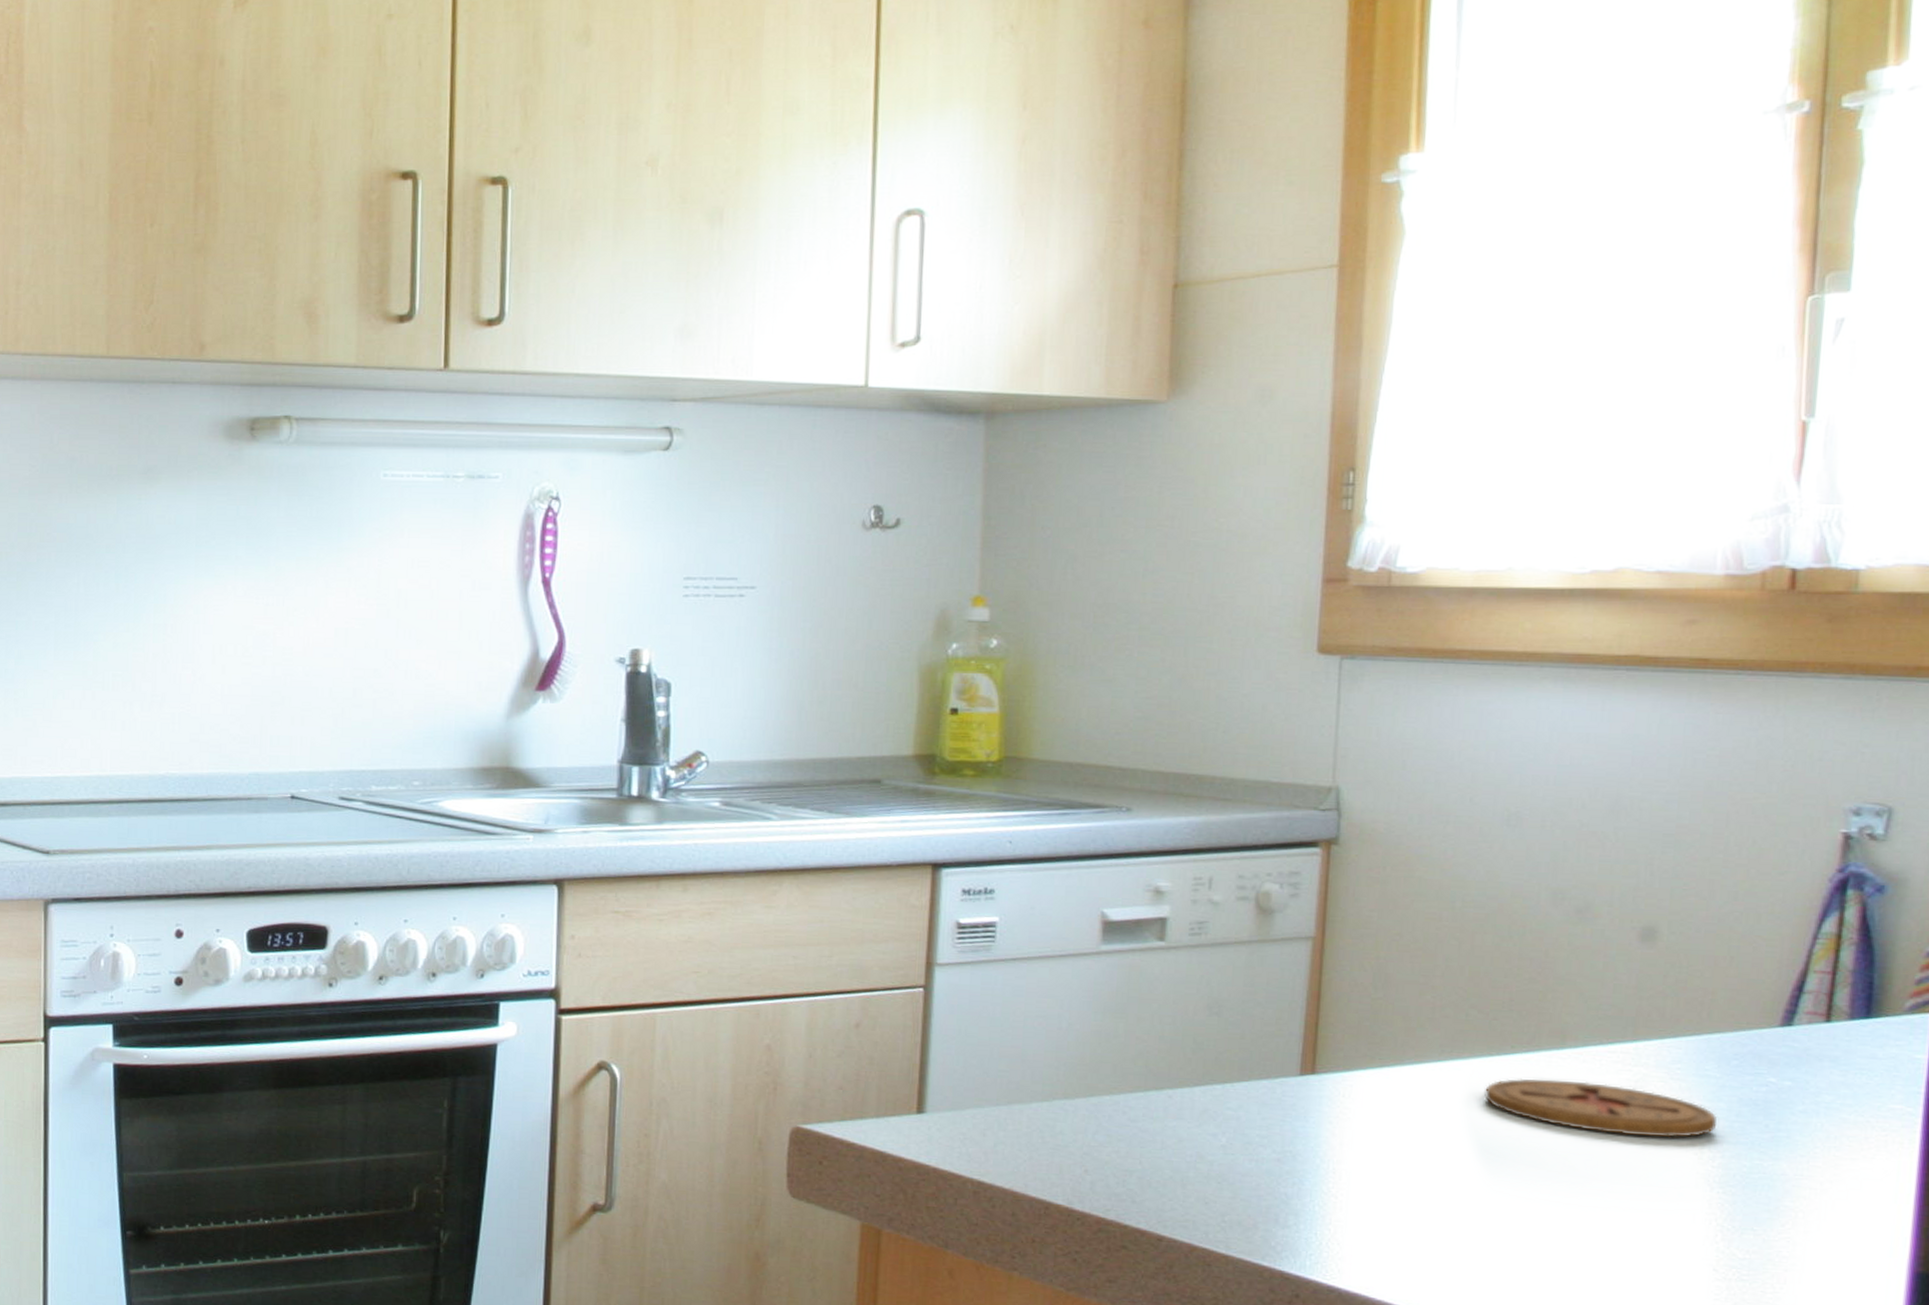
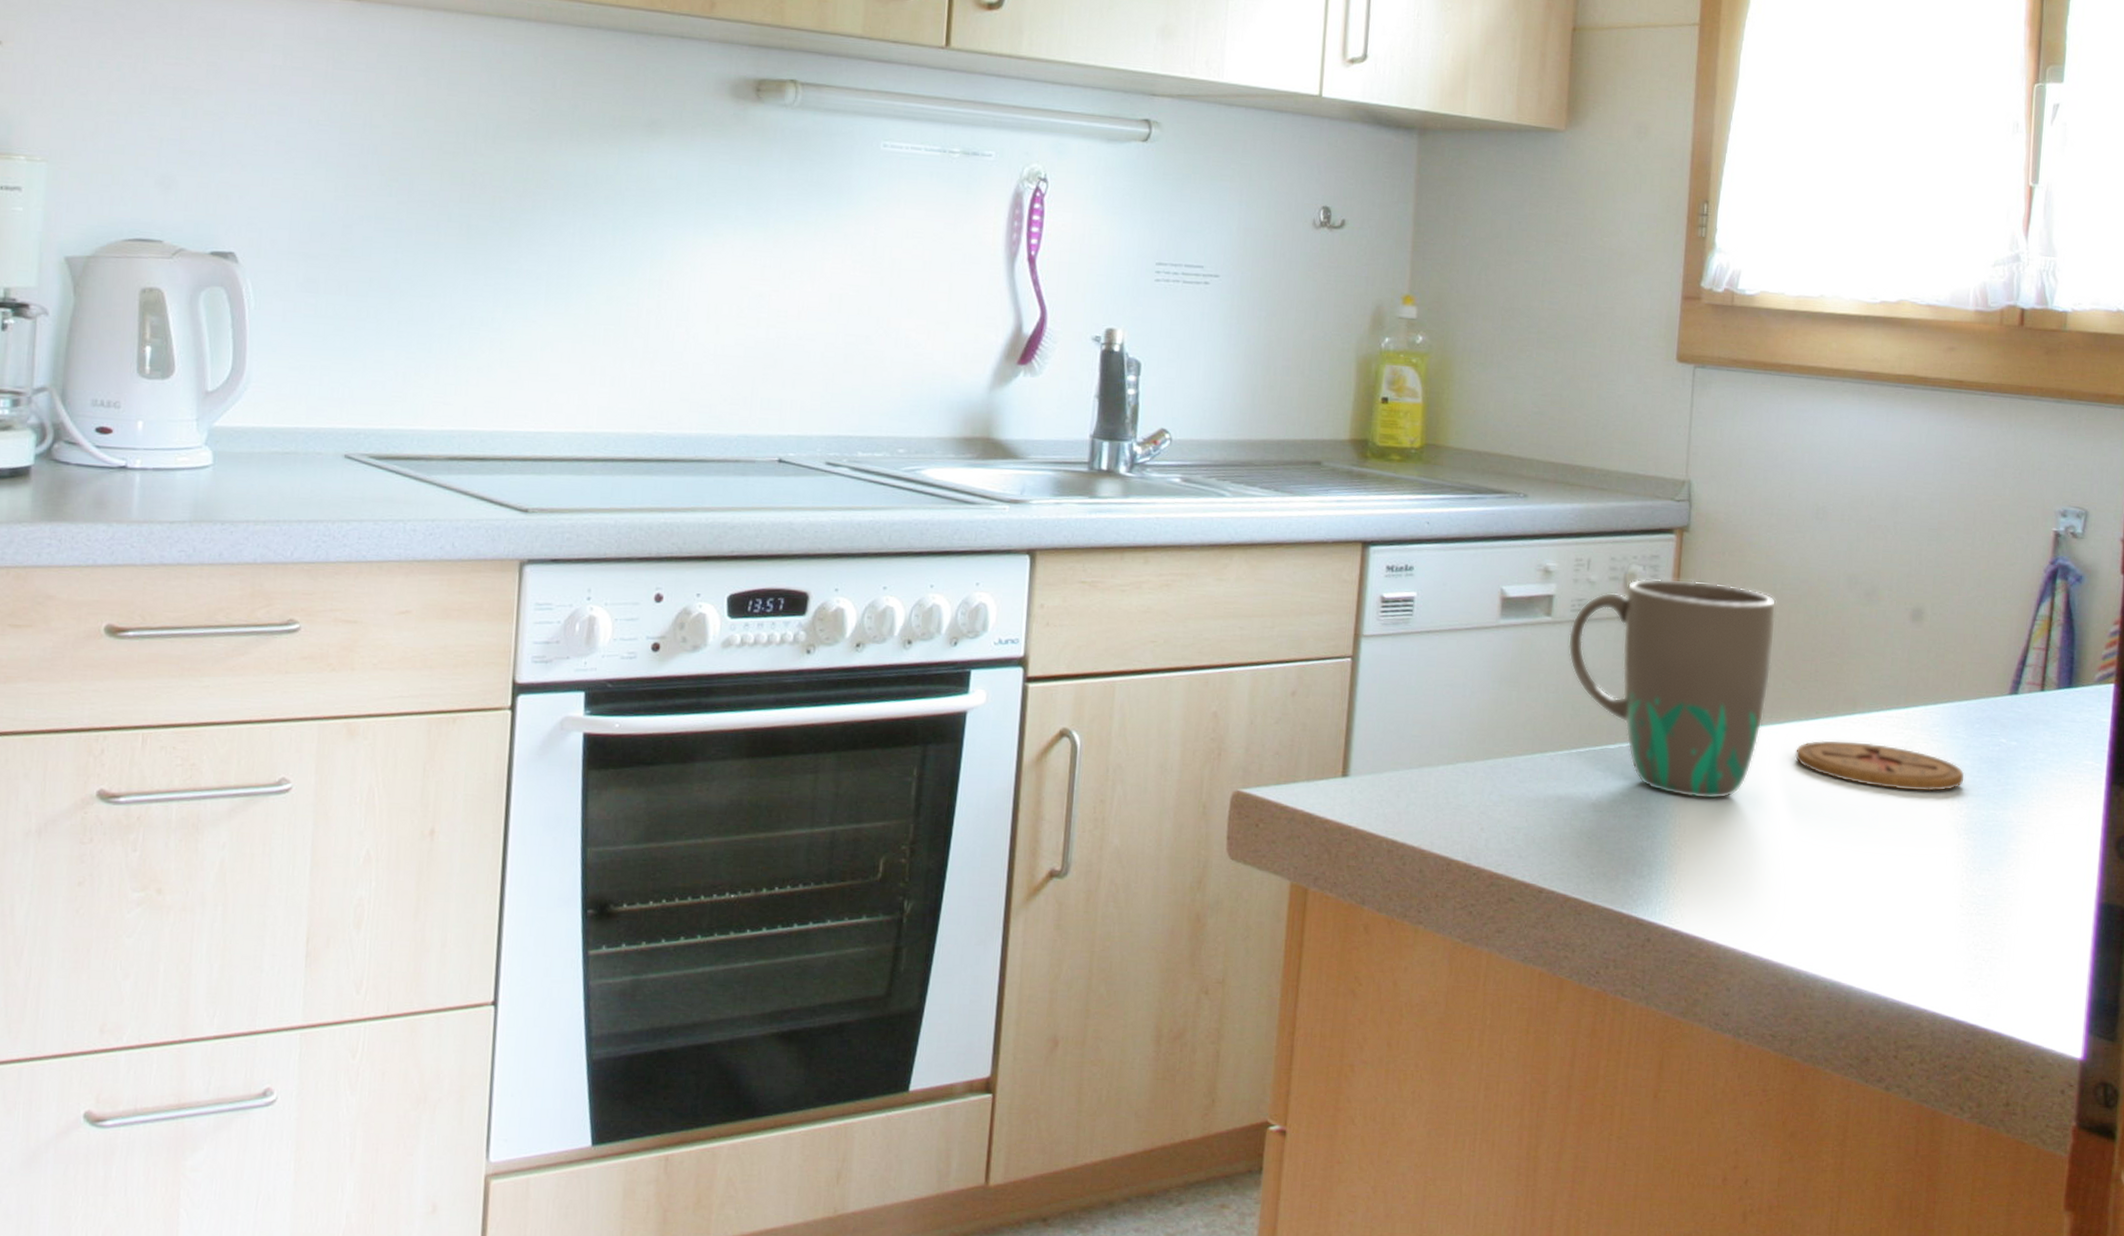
mug: none [1186,897,1456,1143] -> present [1568,578,1776,800]

